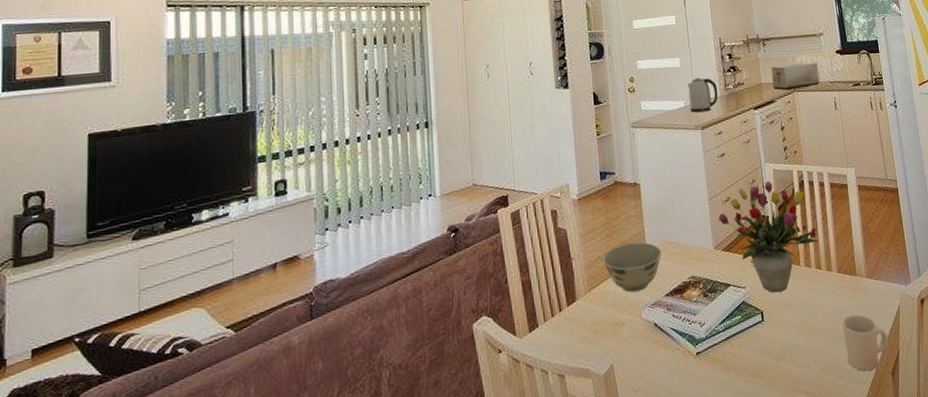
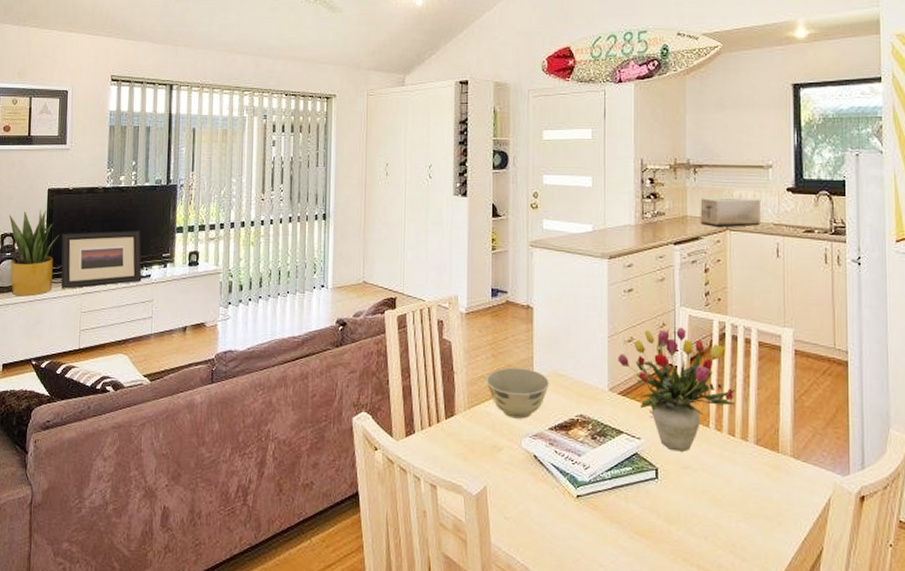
planter: none [35,158,106,265] -> present [10,209,59,297]
picture frame: none [109,166,218,246] -> present [61,230,142,289]
kettle: present [688,77,718,113] -> none [598,201,632,240]
mug: present [842,314,889,372] -> none [754,494,811,562]

